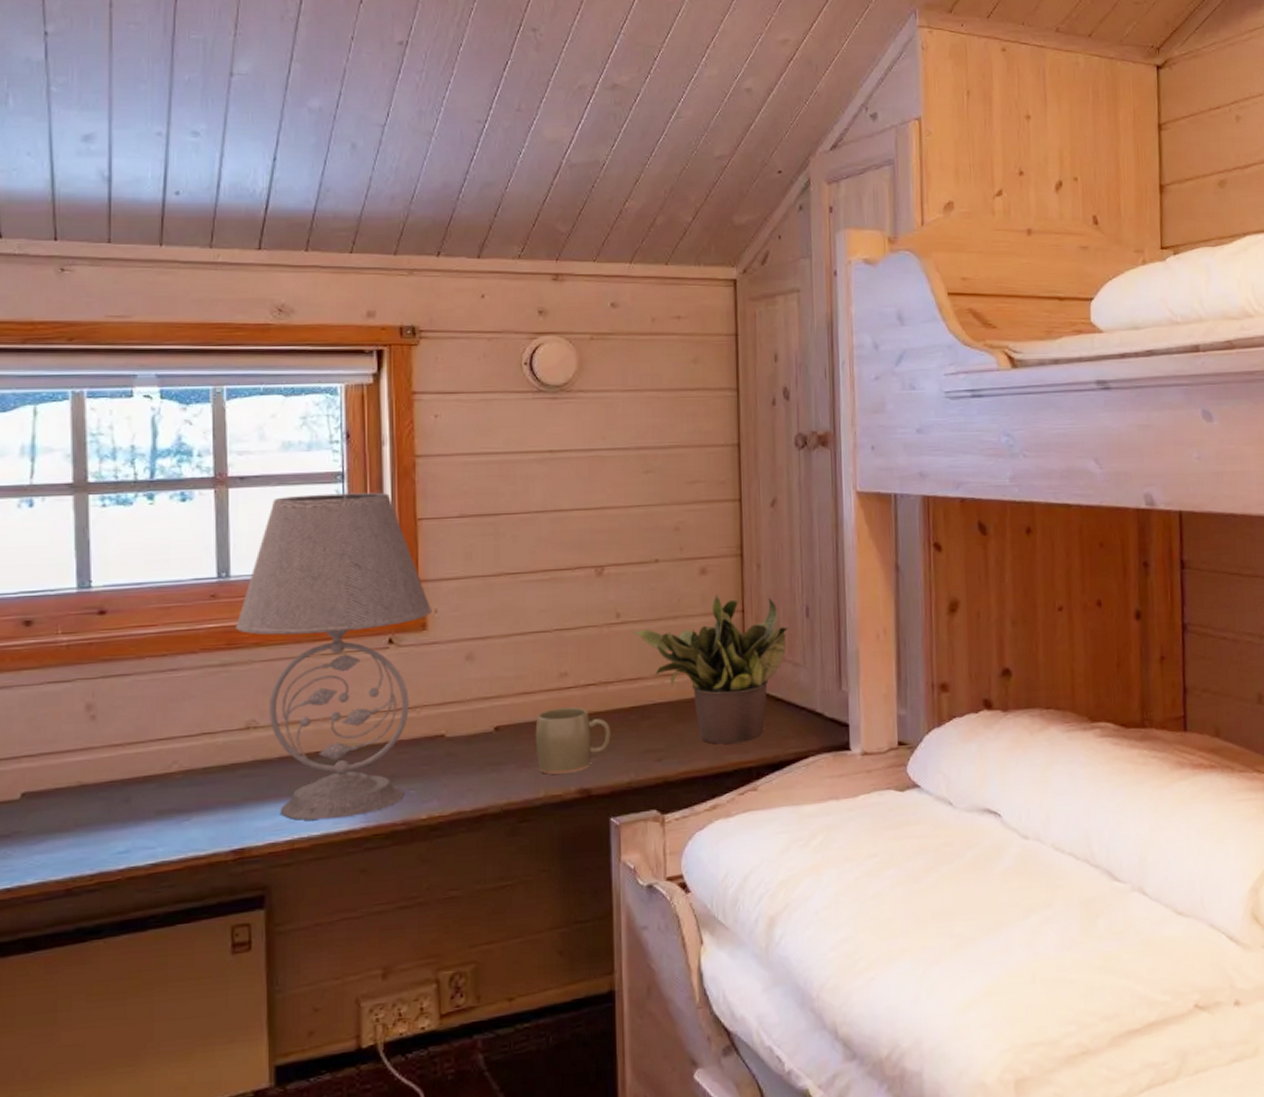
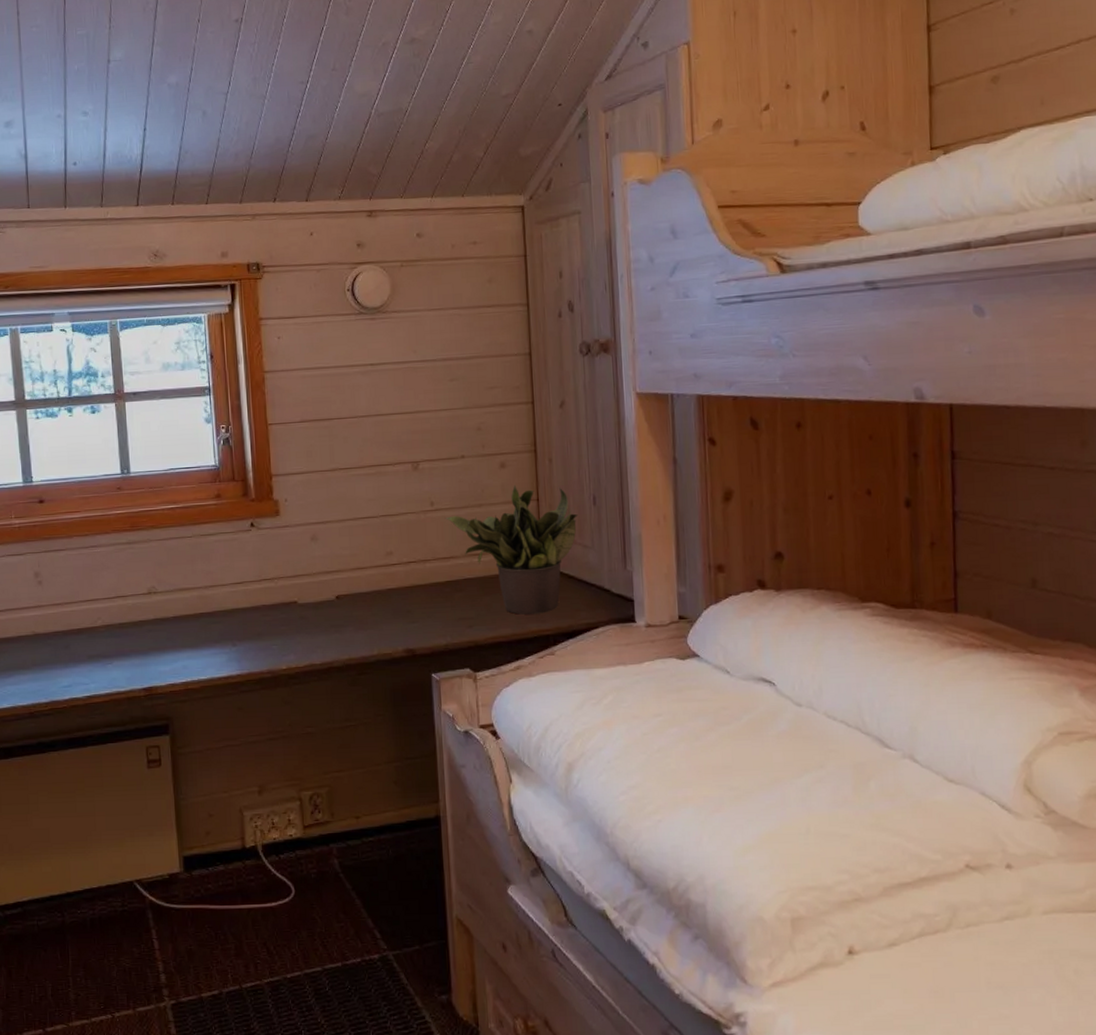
table lamp: present [235,492,433,821] -> none [136,402,284,668]
mug: present [535,707,611,774] -> none [368,581,430,636]

